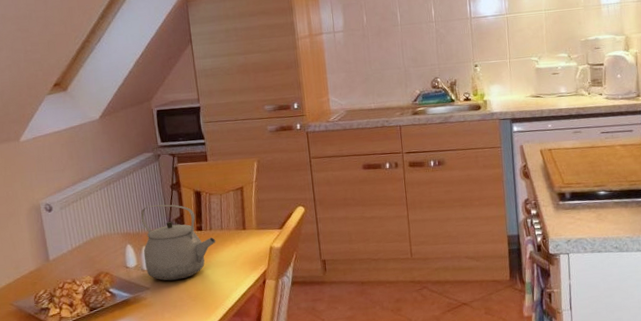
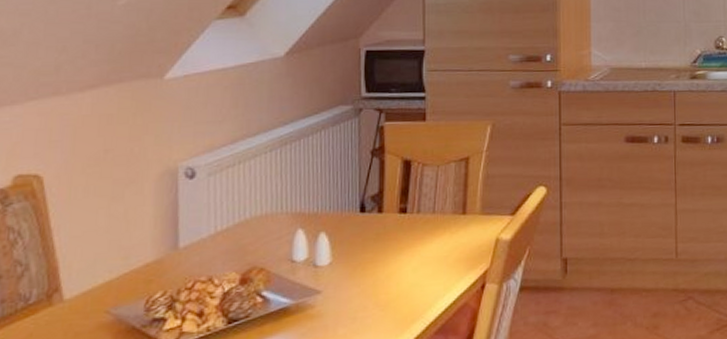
tea kettle: present [140,204,216,281] -> none [319,175,424,282]

